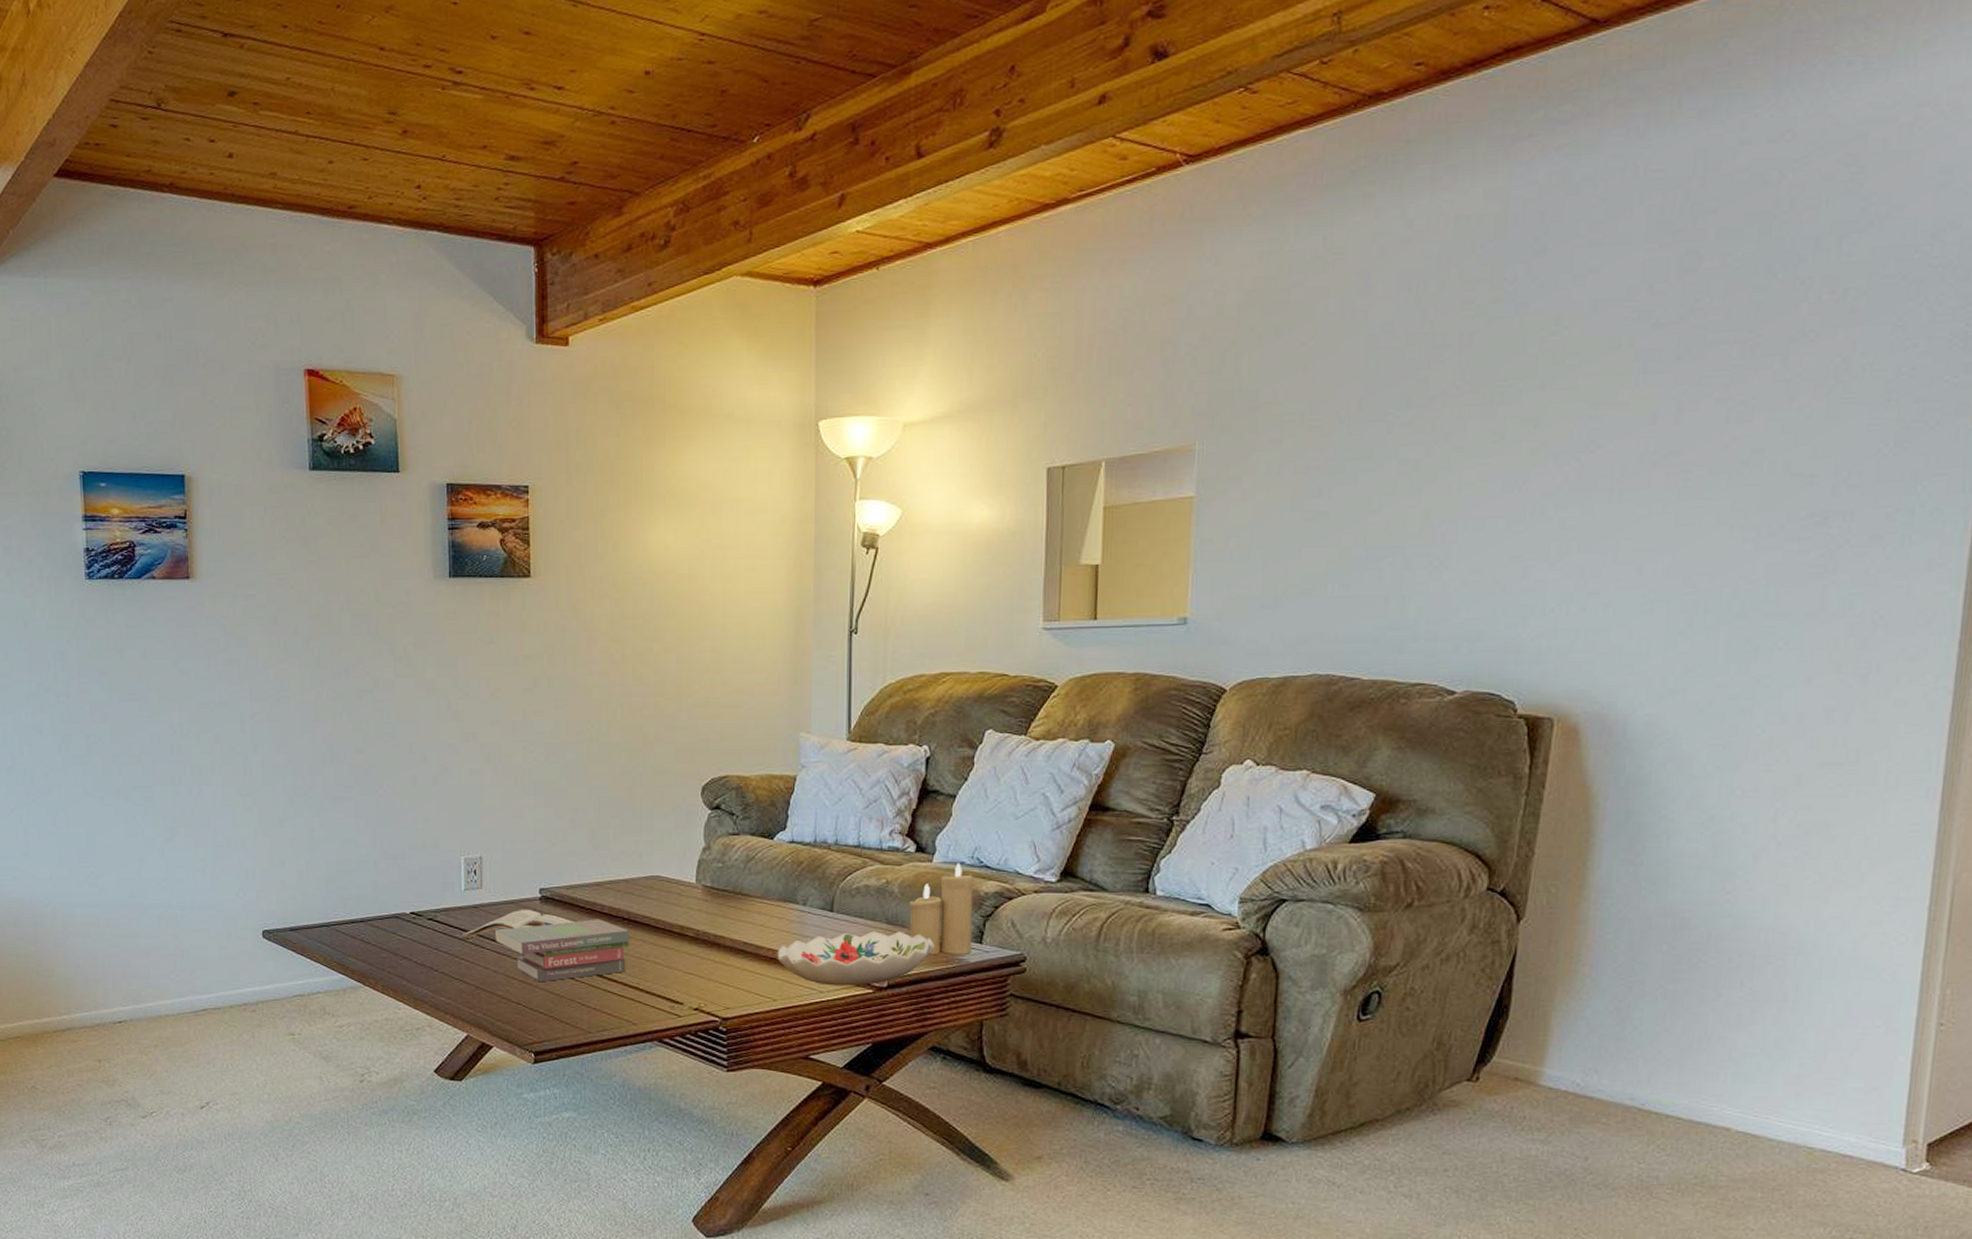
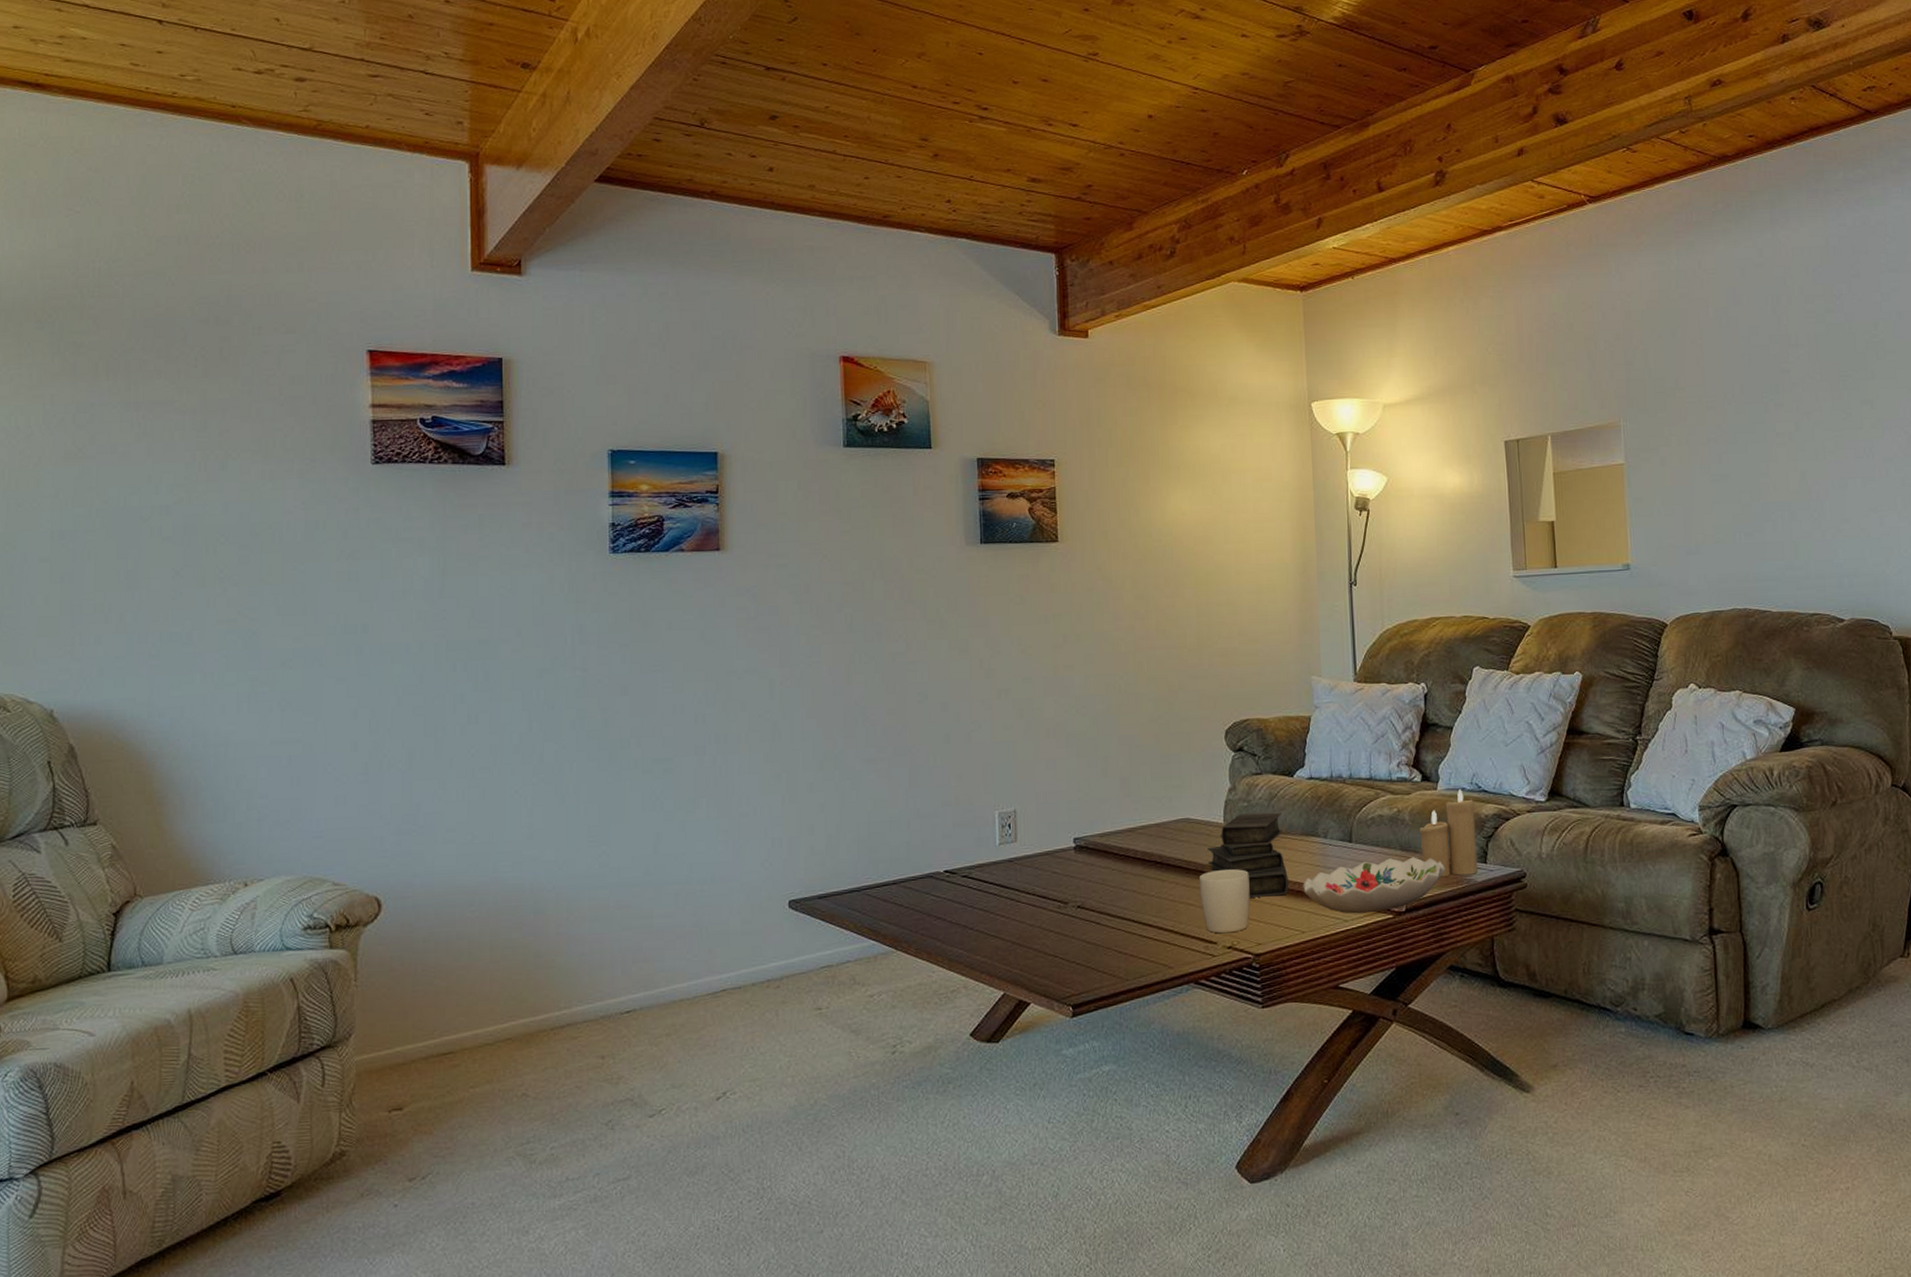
magazine: present [461,909,575,939] -> none [997,859,1109,894]
books: present [495,919,630,982] -> none [1031,864,1163,933]
mug: none [667,931,720,995] -> present [1198,869,1251,934]
diary: none [676,875,762,961] -> present [1206,812,1289,898]

